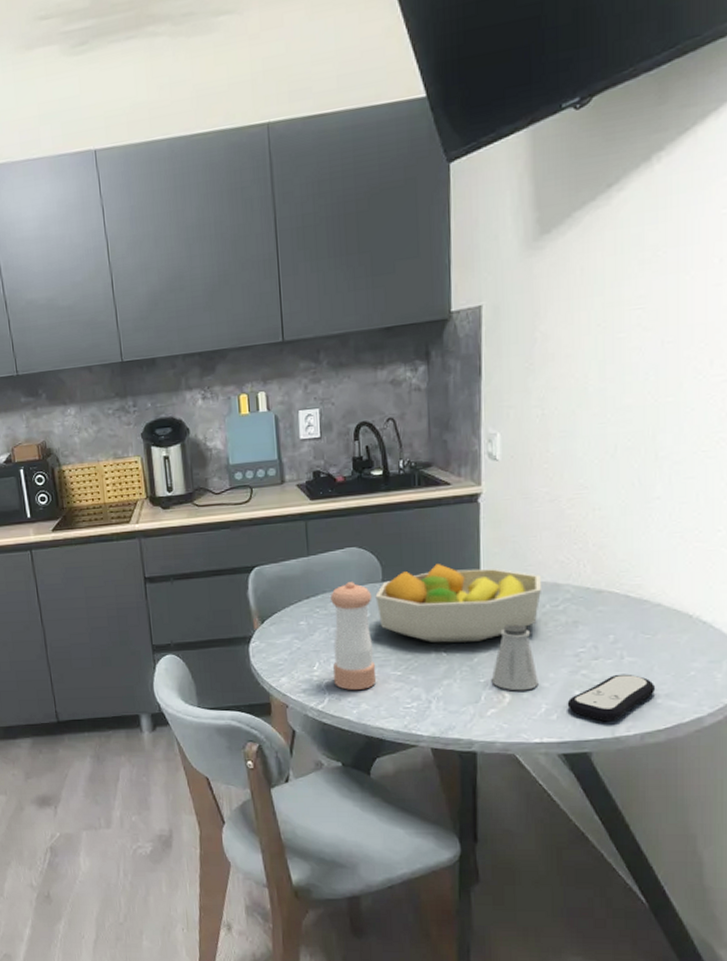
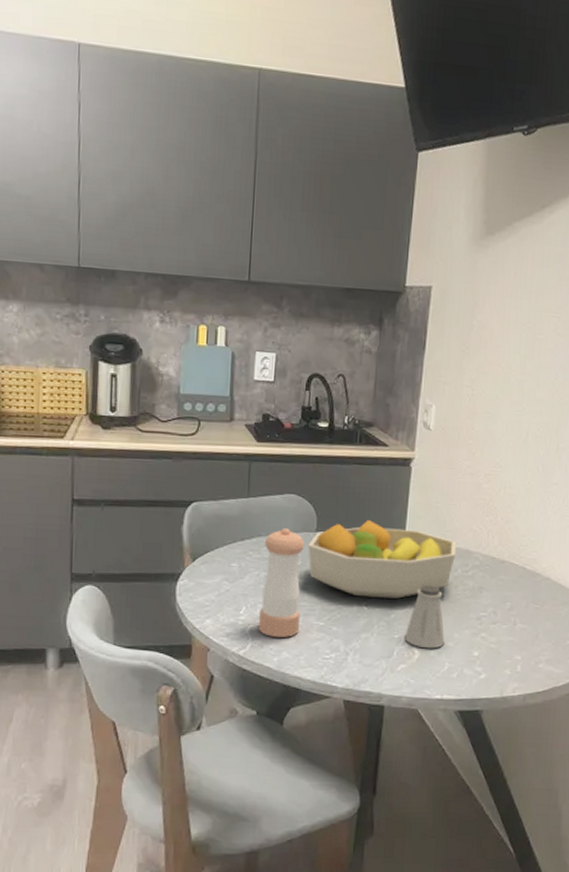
remote control: present [567,674,656,722] -> none [466,638,539,683]

